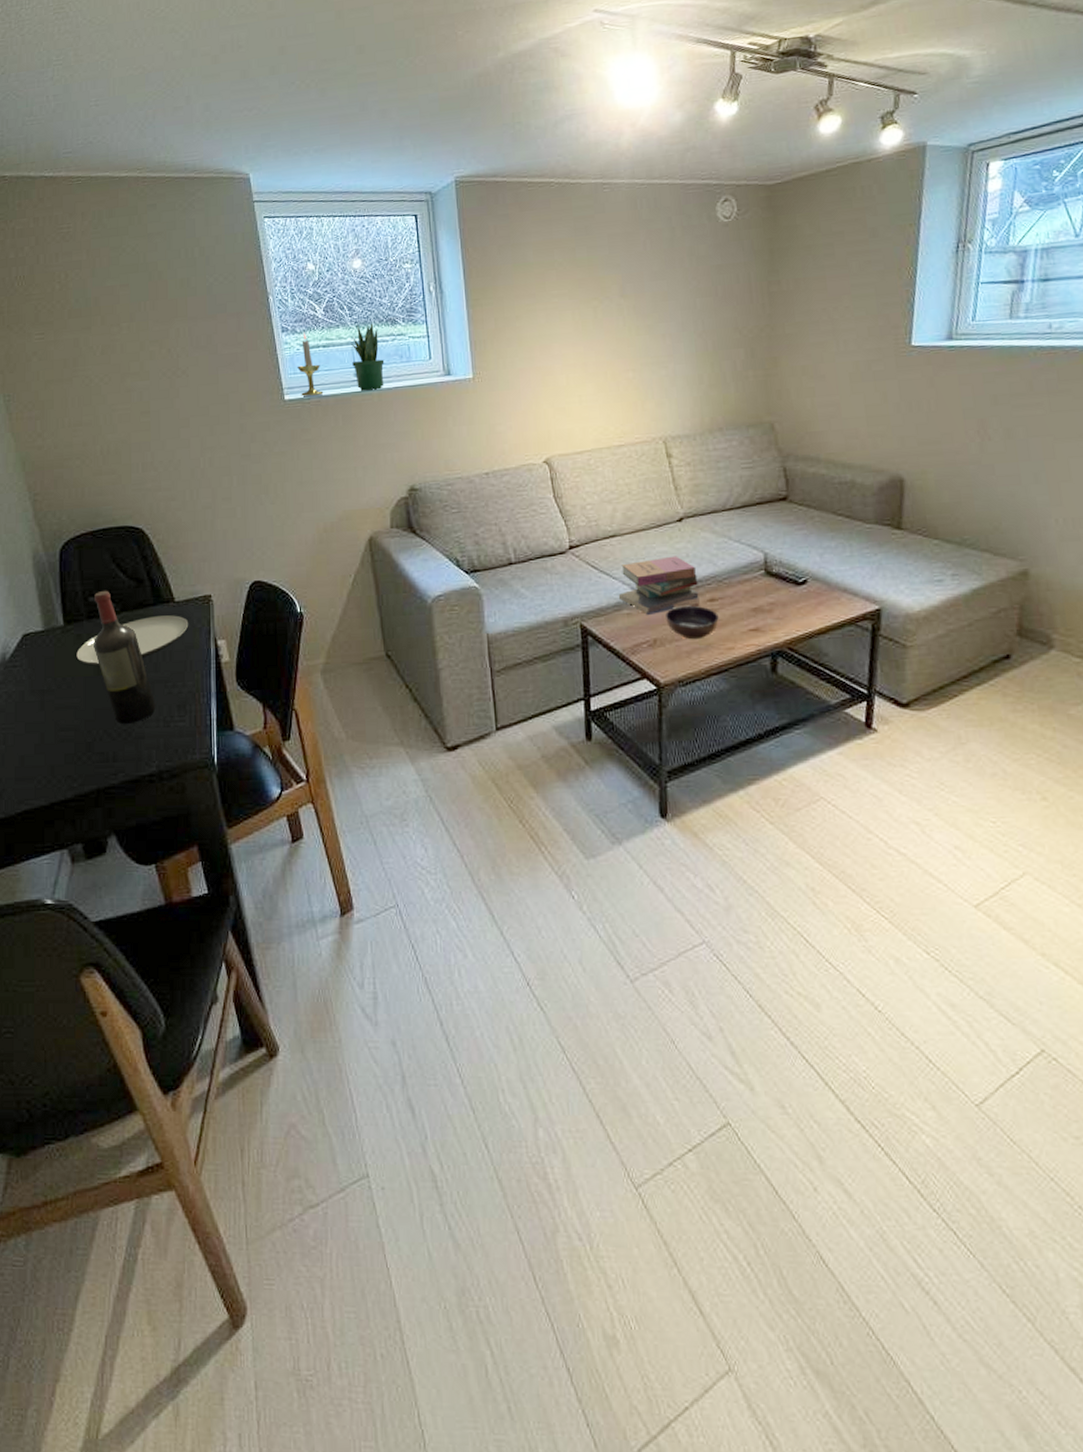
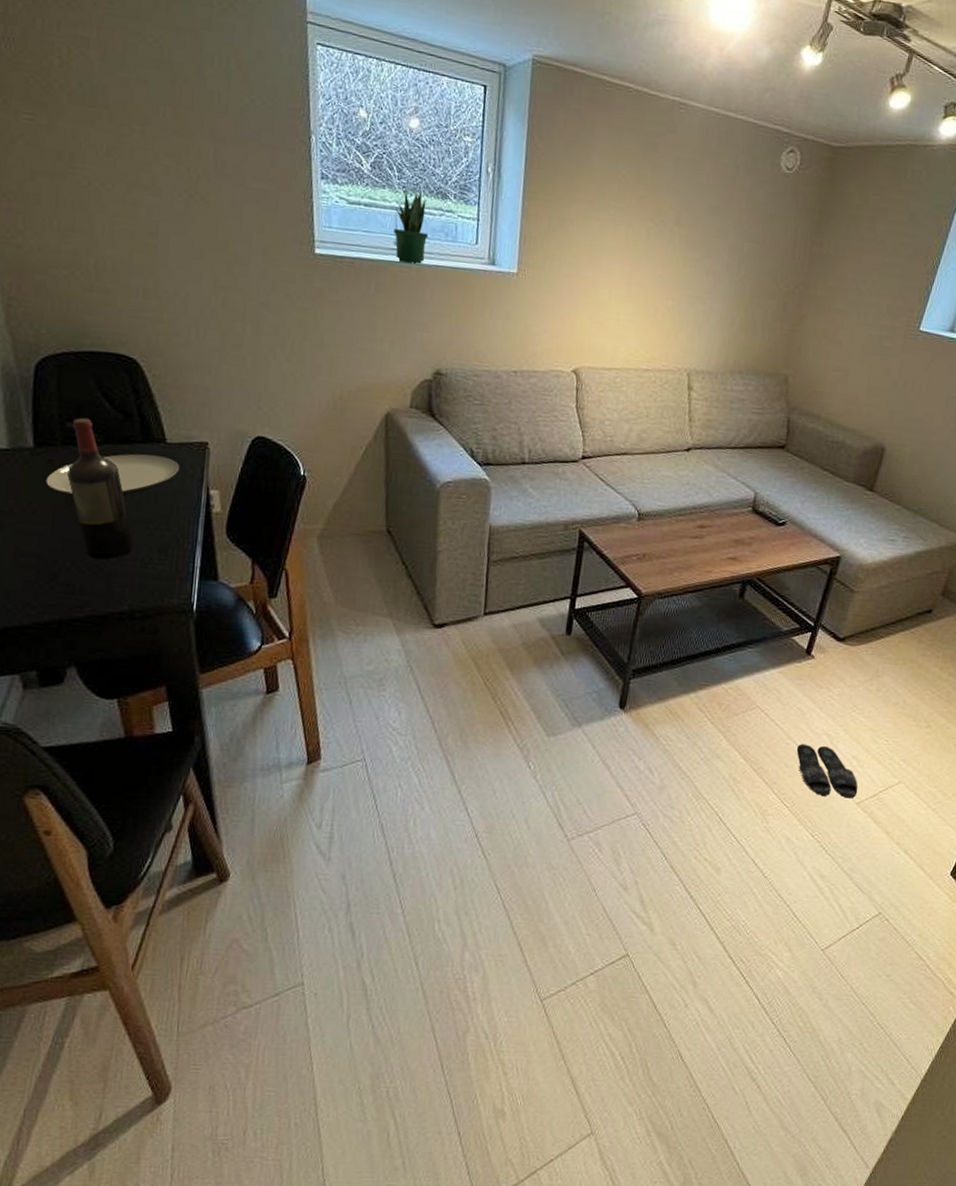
candlestick: present [297,333,324,397] -> none [333,186,359,257]
books: present [618,556,700,616] -> none [618,481,693,532]
bowl: present [666,605,719,640] -> none [657,527,705,560]
slippers: none [882,836,972,901] -> present [797,744,858,799]

